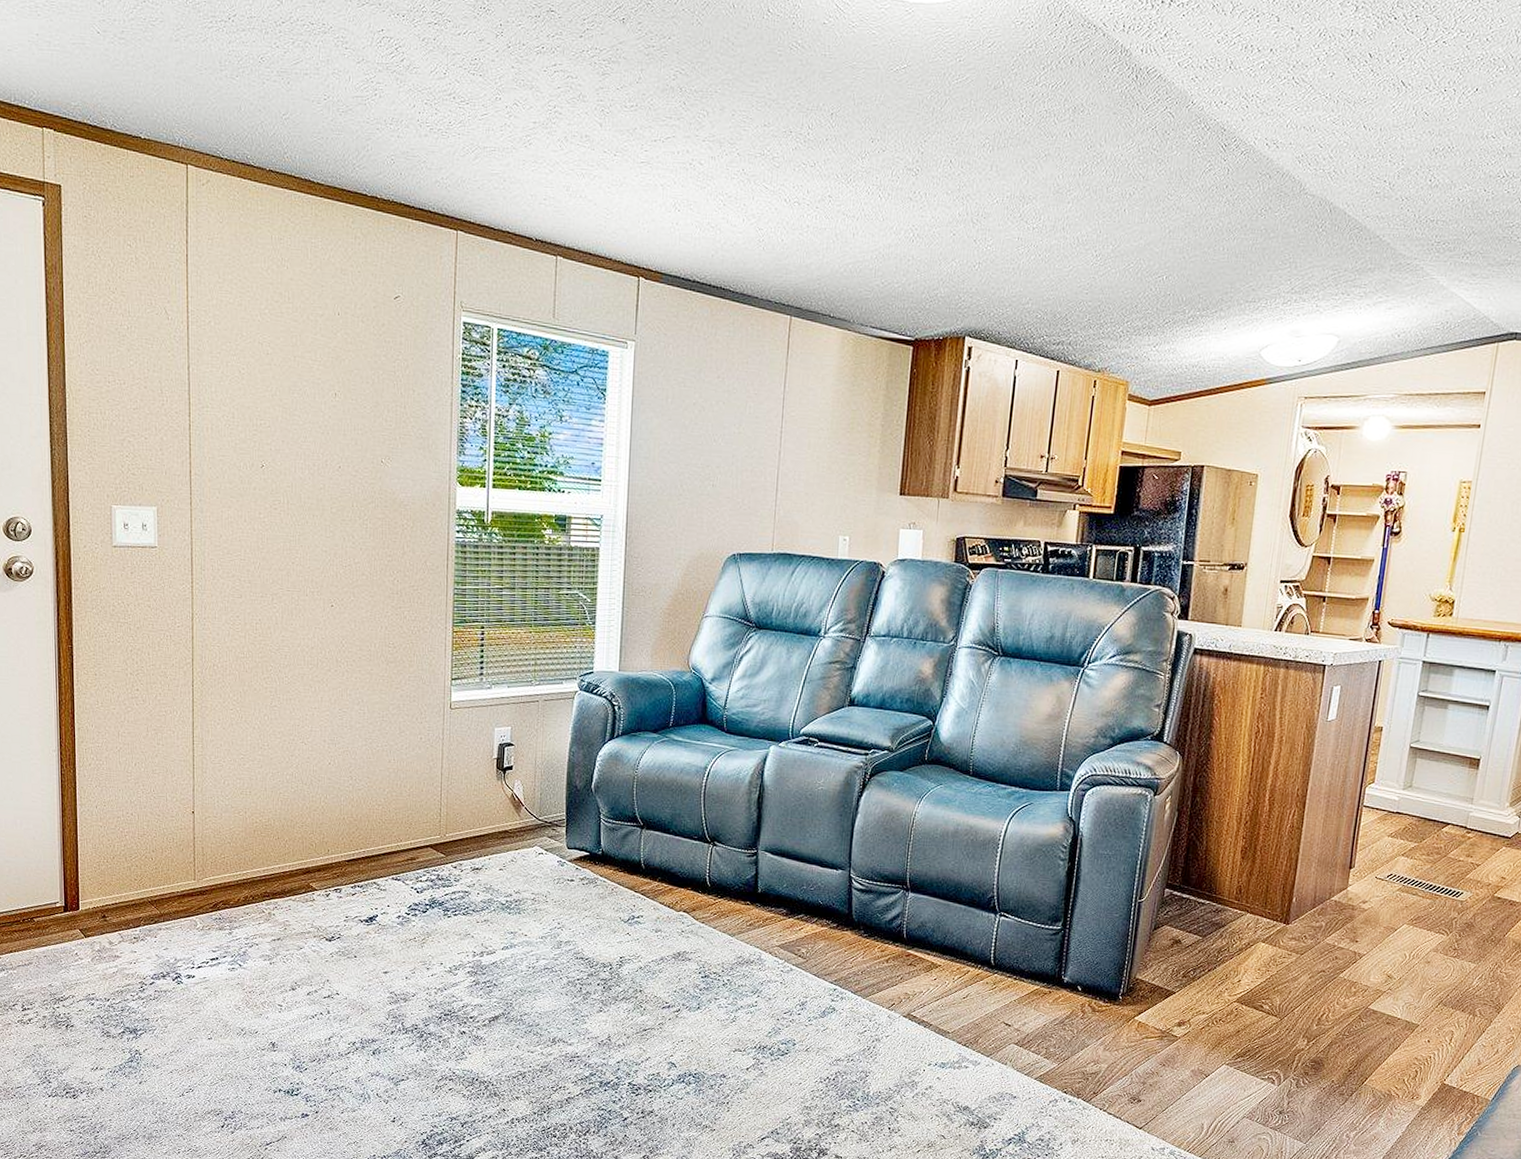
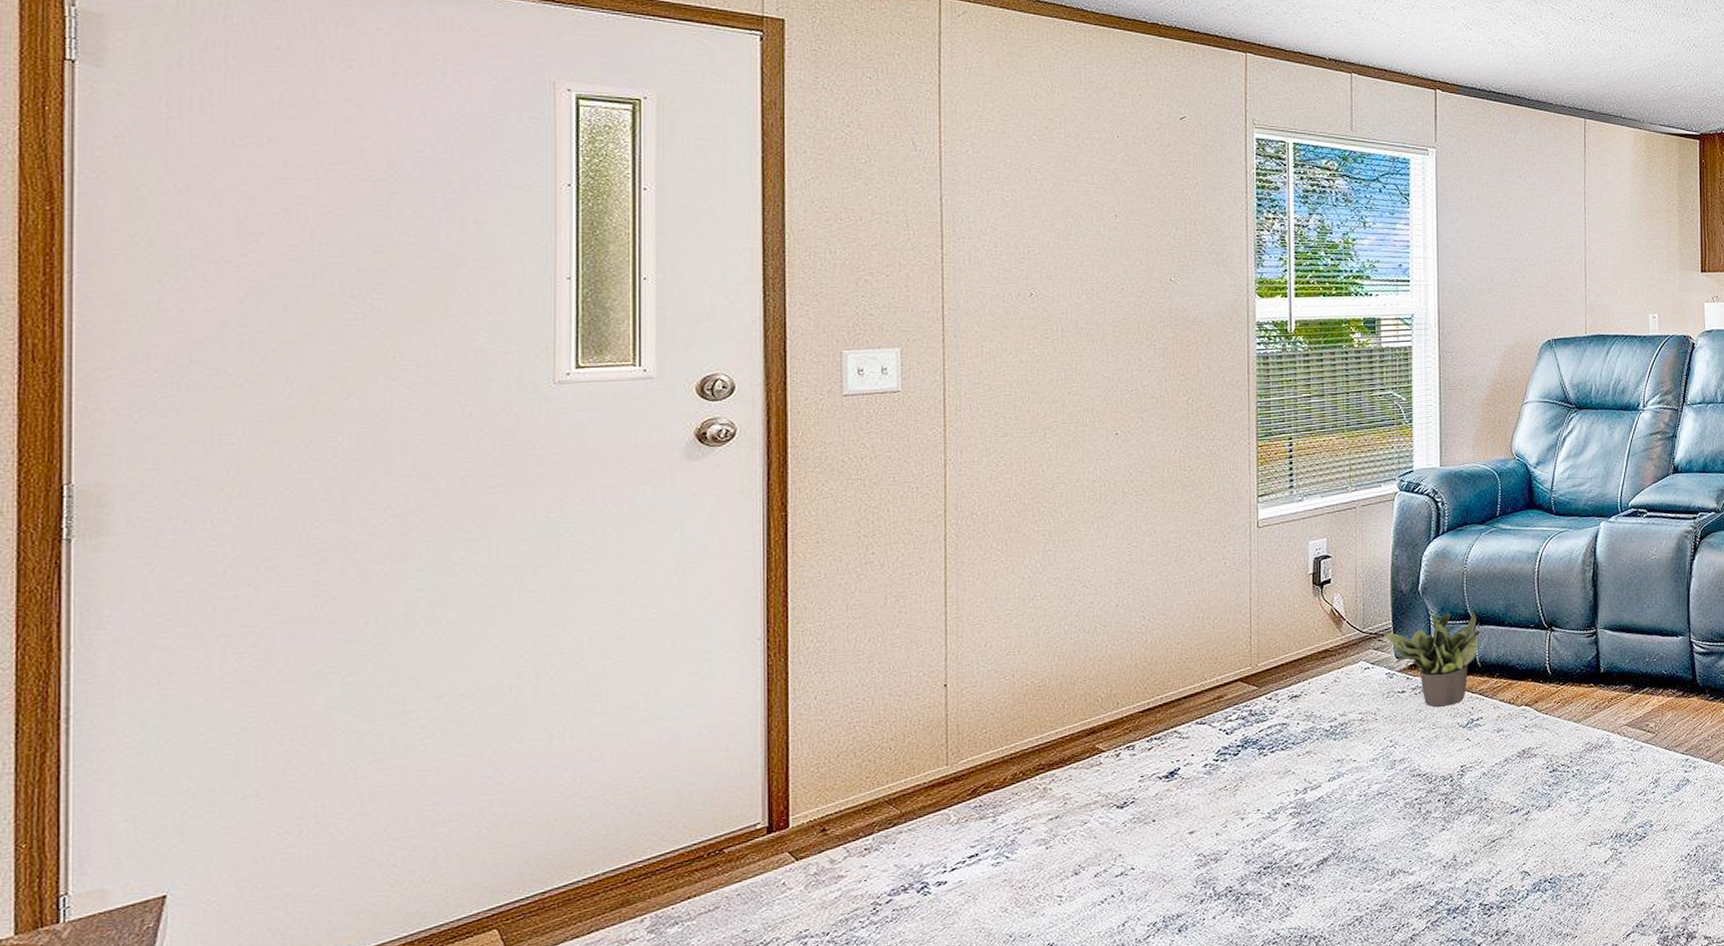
potted plant: none [557,811,647,900] -> present [1384,609,1481,707]

